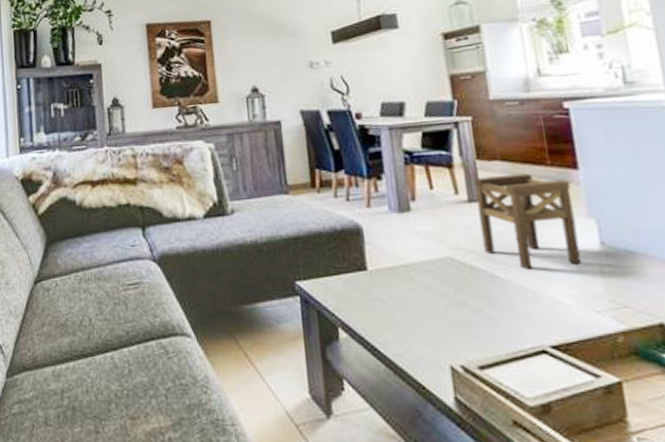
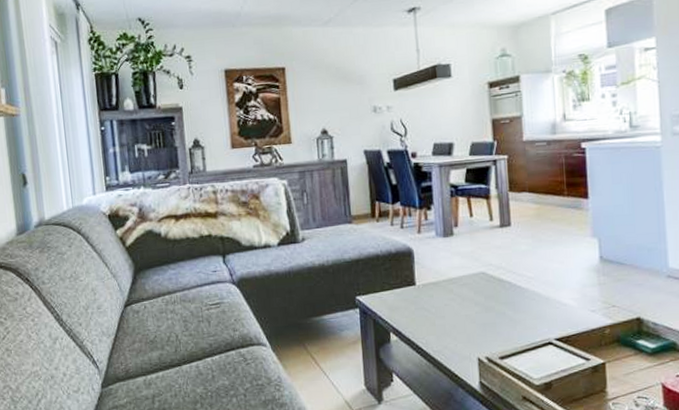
stool: present [474,173,582,270] -> none [506,202,584,280]

